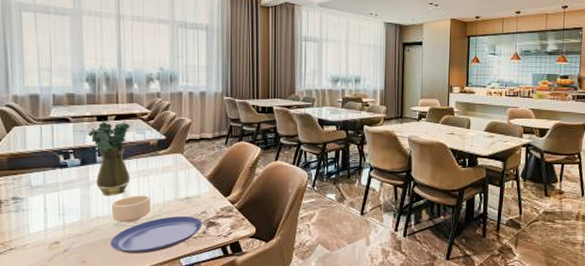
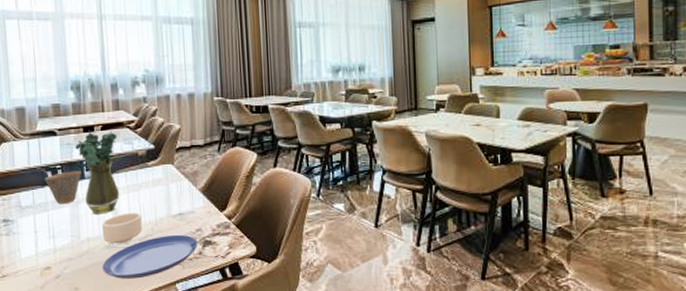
cup: none [57,155,93,186] -> present [45,171,81,205]

